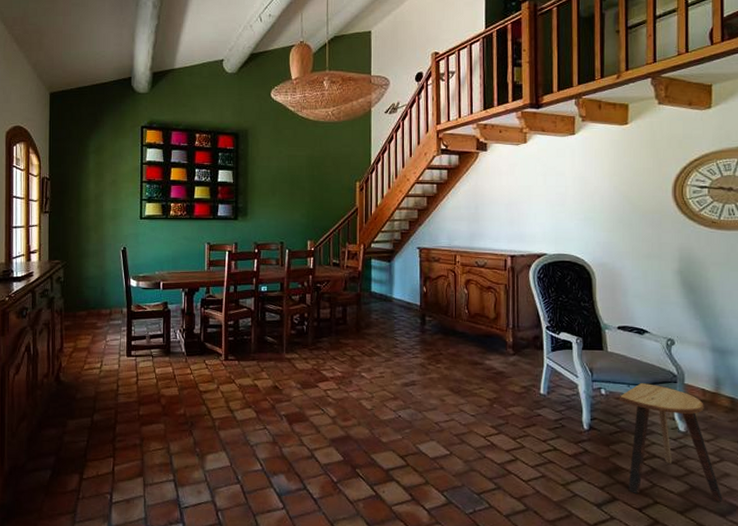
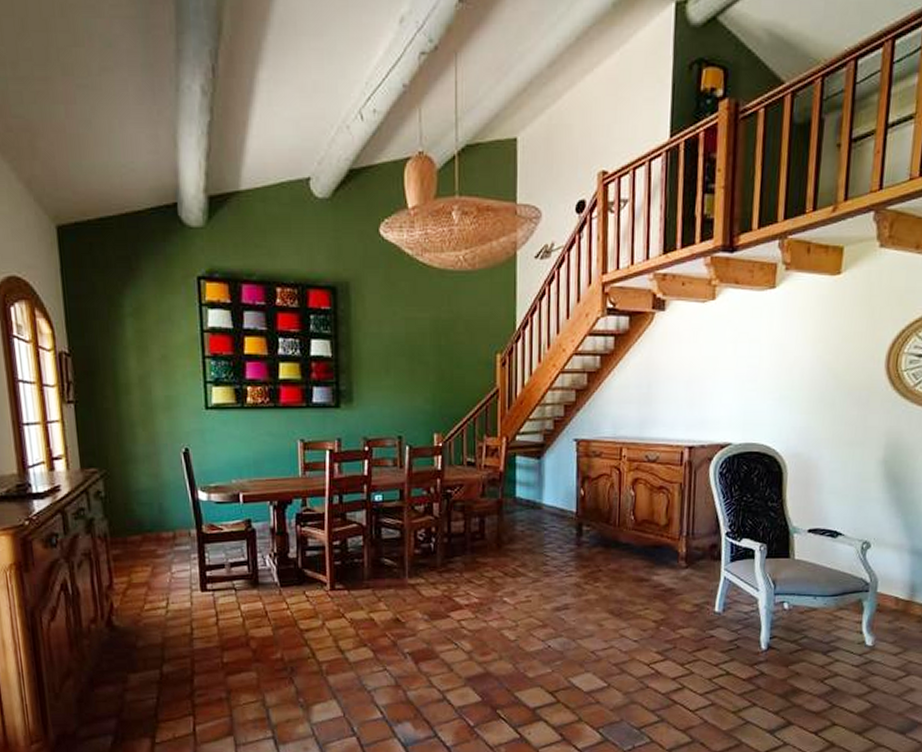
stool: present [619,383,723,503] -> none [803,594,905,720]

